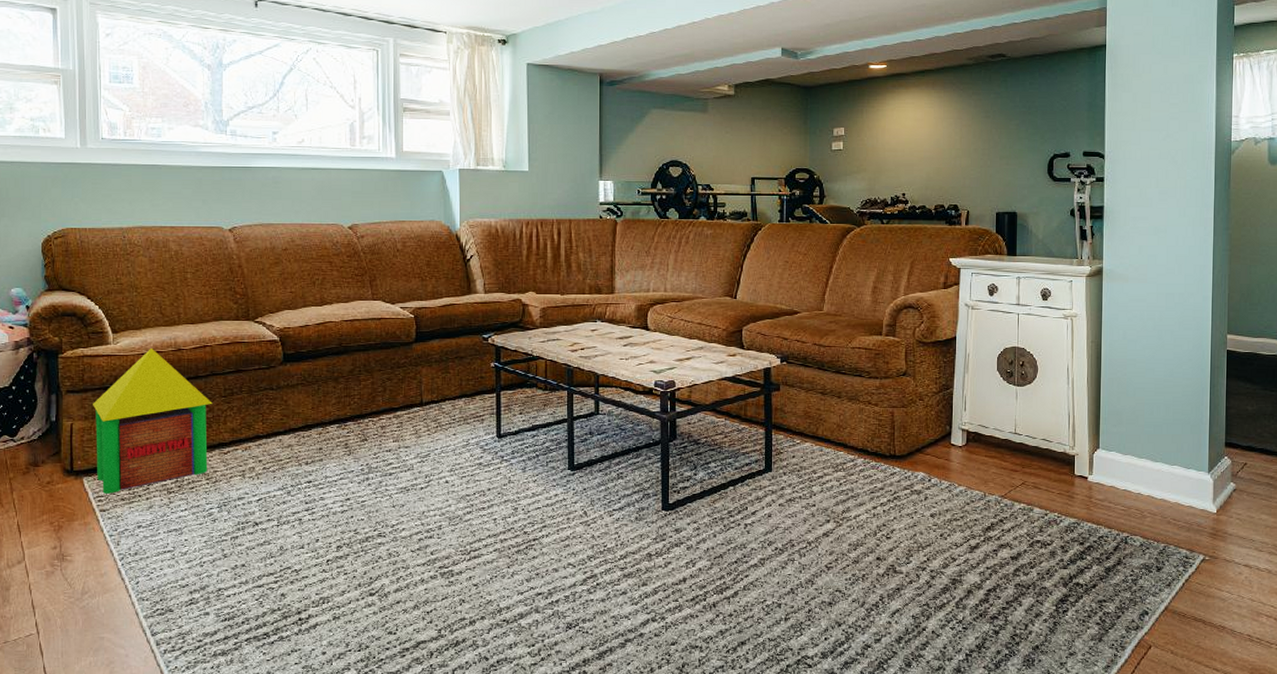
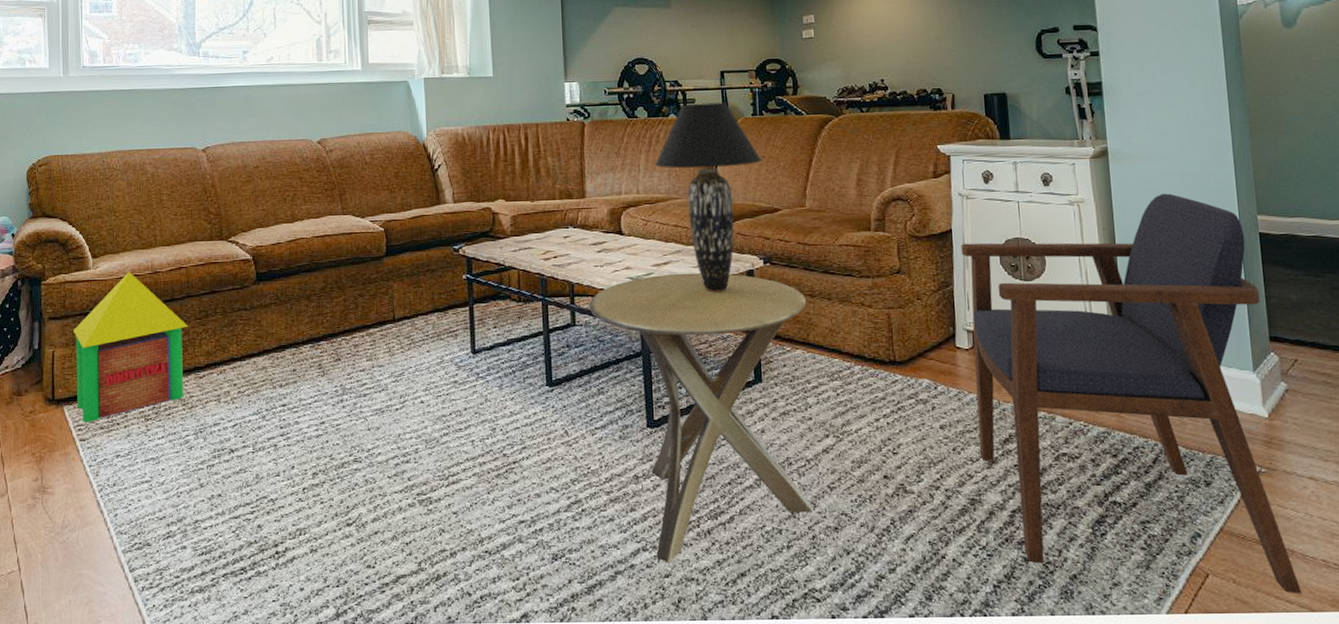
side table: none [613,368,818,633] -> present [589,272,814,563]
table lamp: none [683,207,785,386] -> present [655,102,762,291]
armchair: none [963,312,1228,664] -> present [961,193,1303,594]

